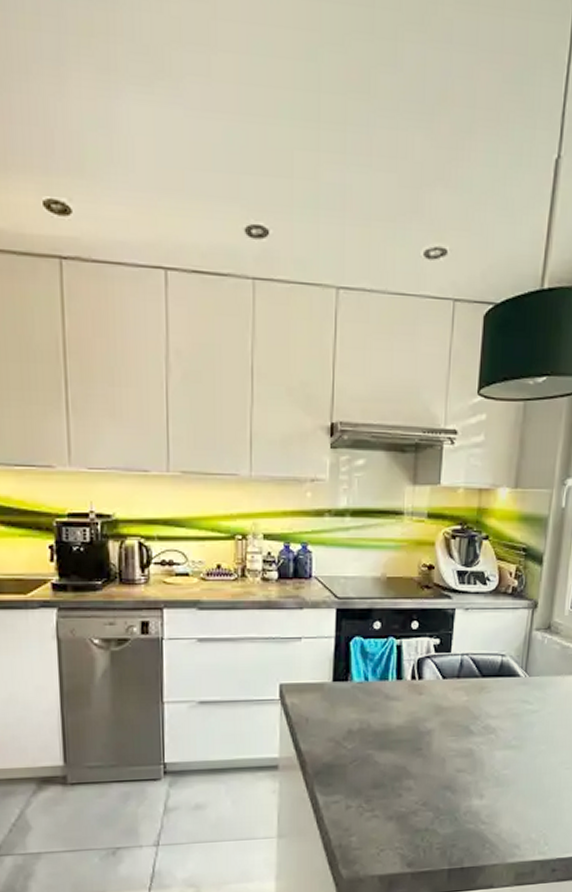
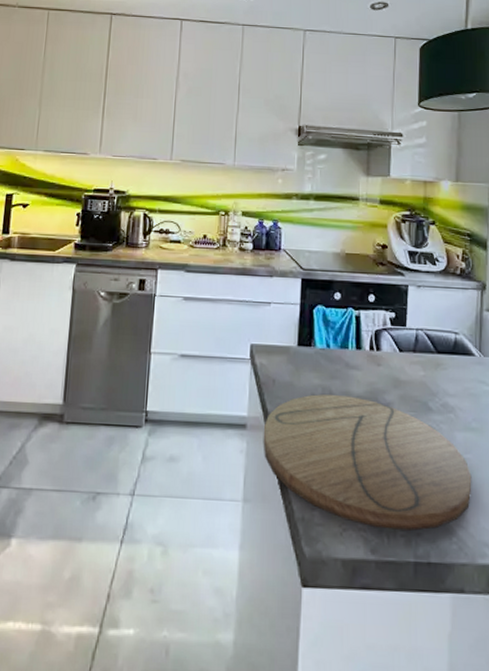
cutting board: none [297,727,508,845] -> present [263,394,472,531]

